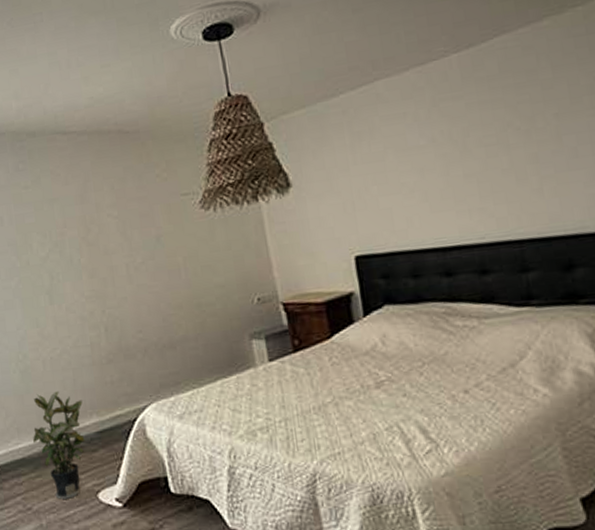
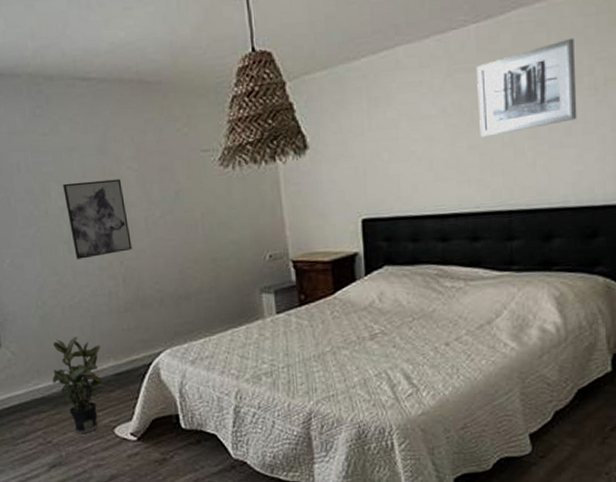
wall art: none [44,226,114,310] -> present [63,179,132,259]
wall art: none [463,59,583,165] -> present [477,37,577,137]

